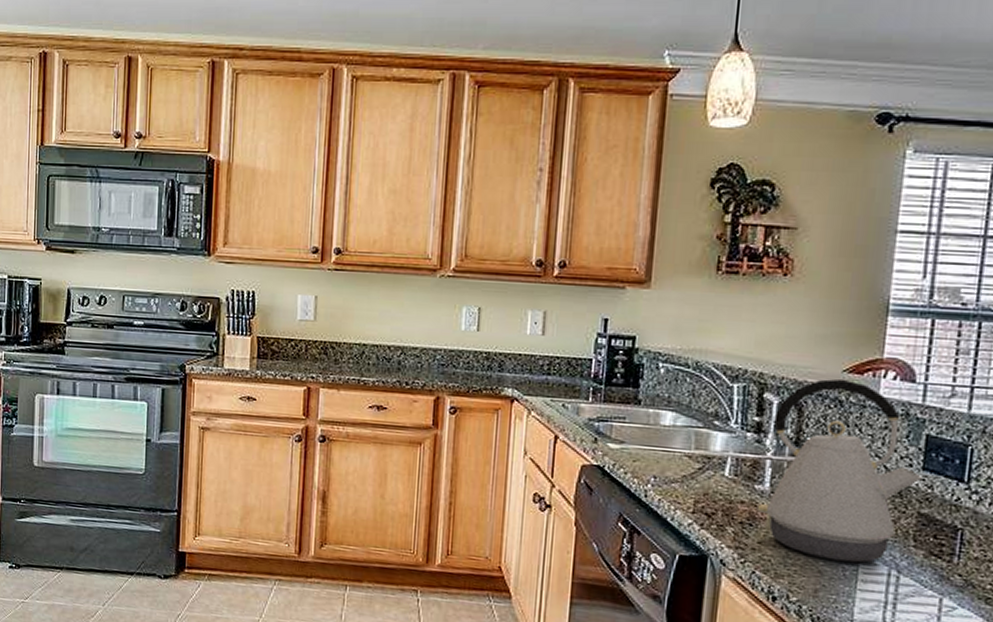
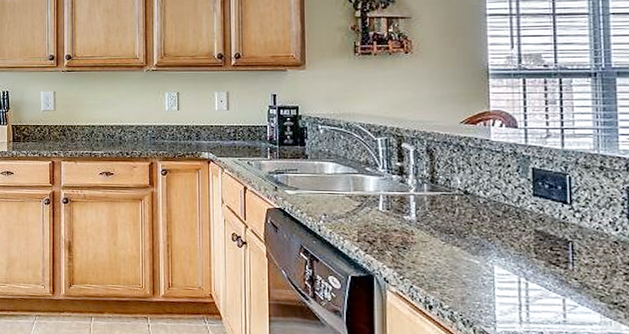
kettle: present [756,378,922,563] -> none [407,128,534,274]

